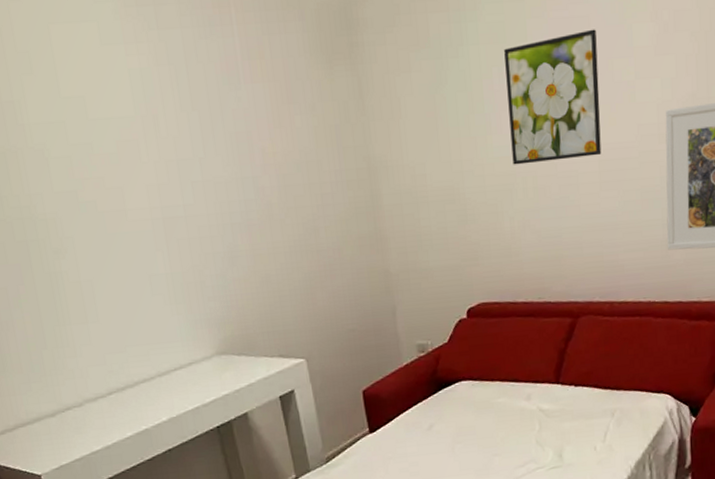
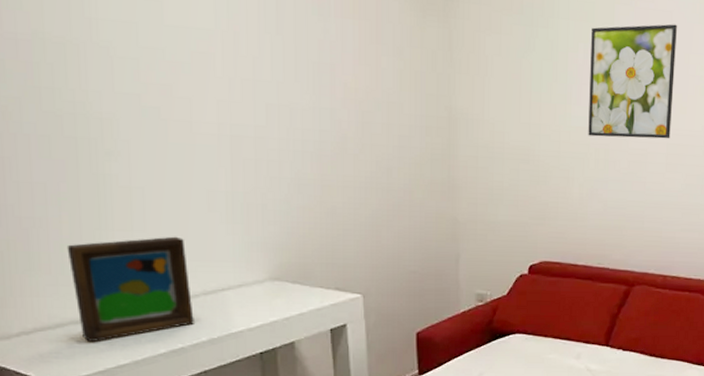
picture frame: none [32,323,154,432] -> present [66,236,194,342]

